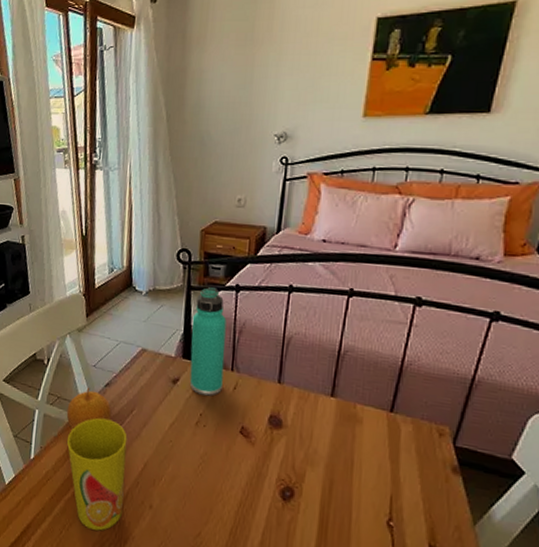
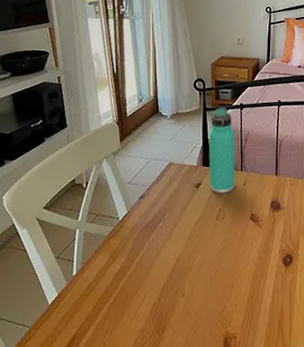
fruit: present [66,387,112,430] -> none [105,202,146,242]
cup: present [66,418,127,531] -> none [106,227,161,327]

